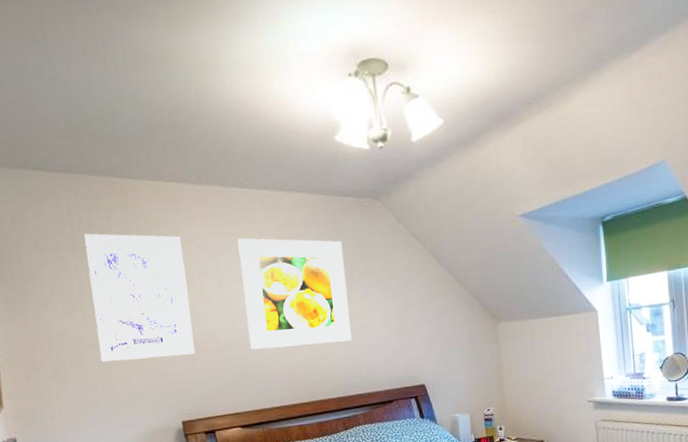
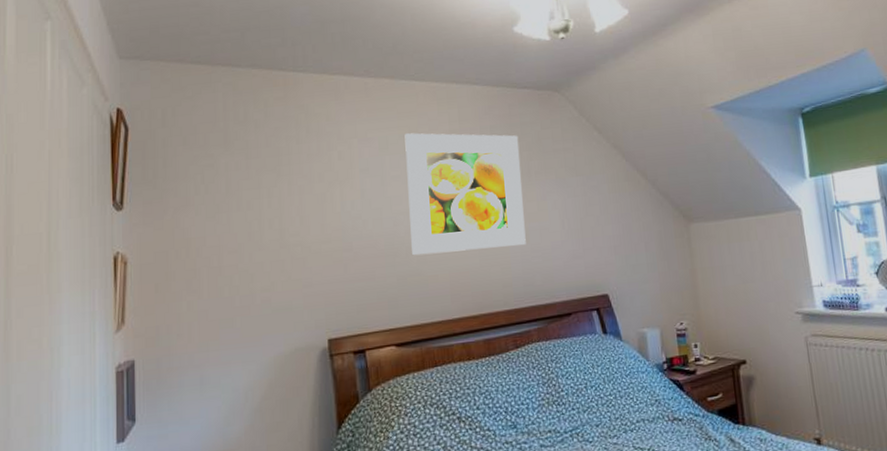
wall art: present [83,233,196,363] -> none [238,129,350,271]

